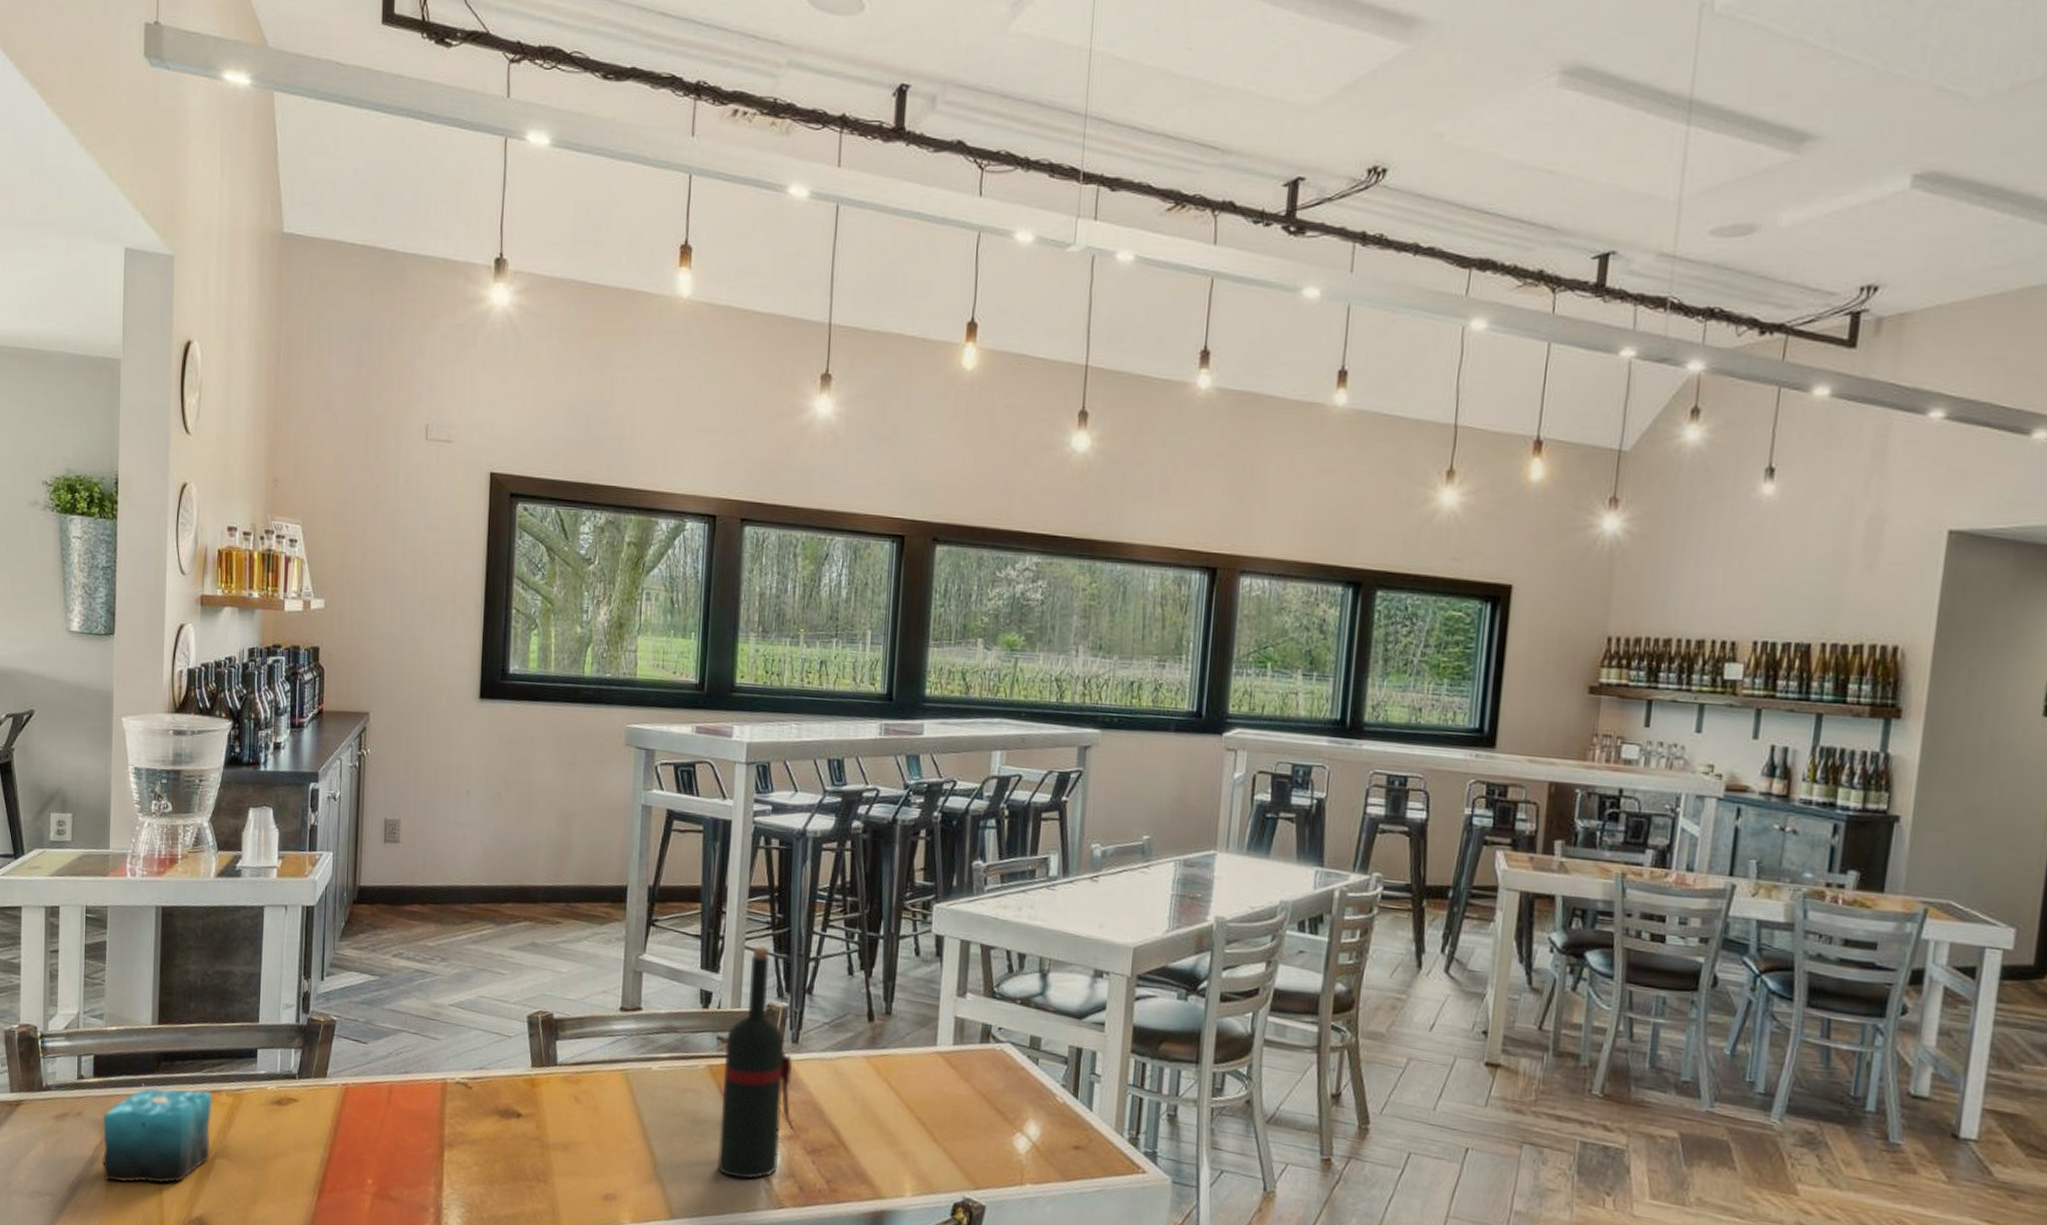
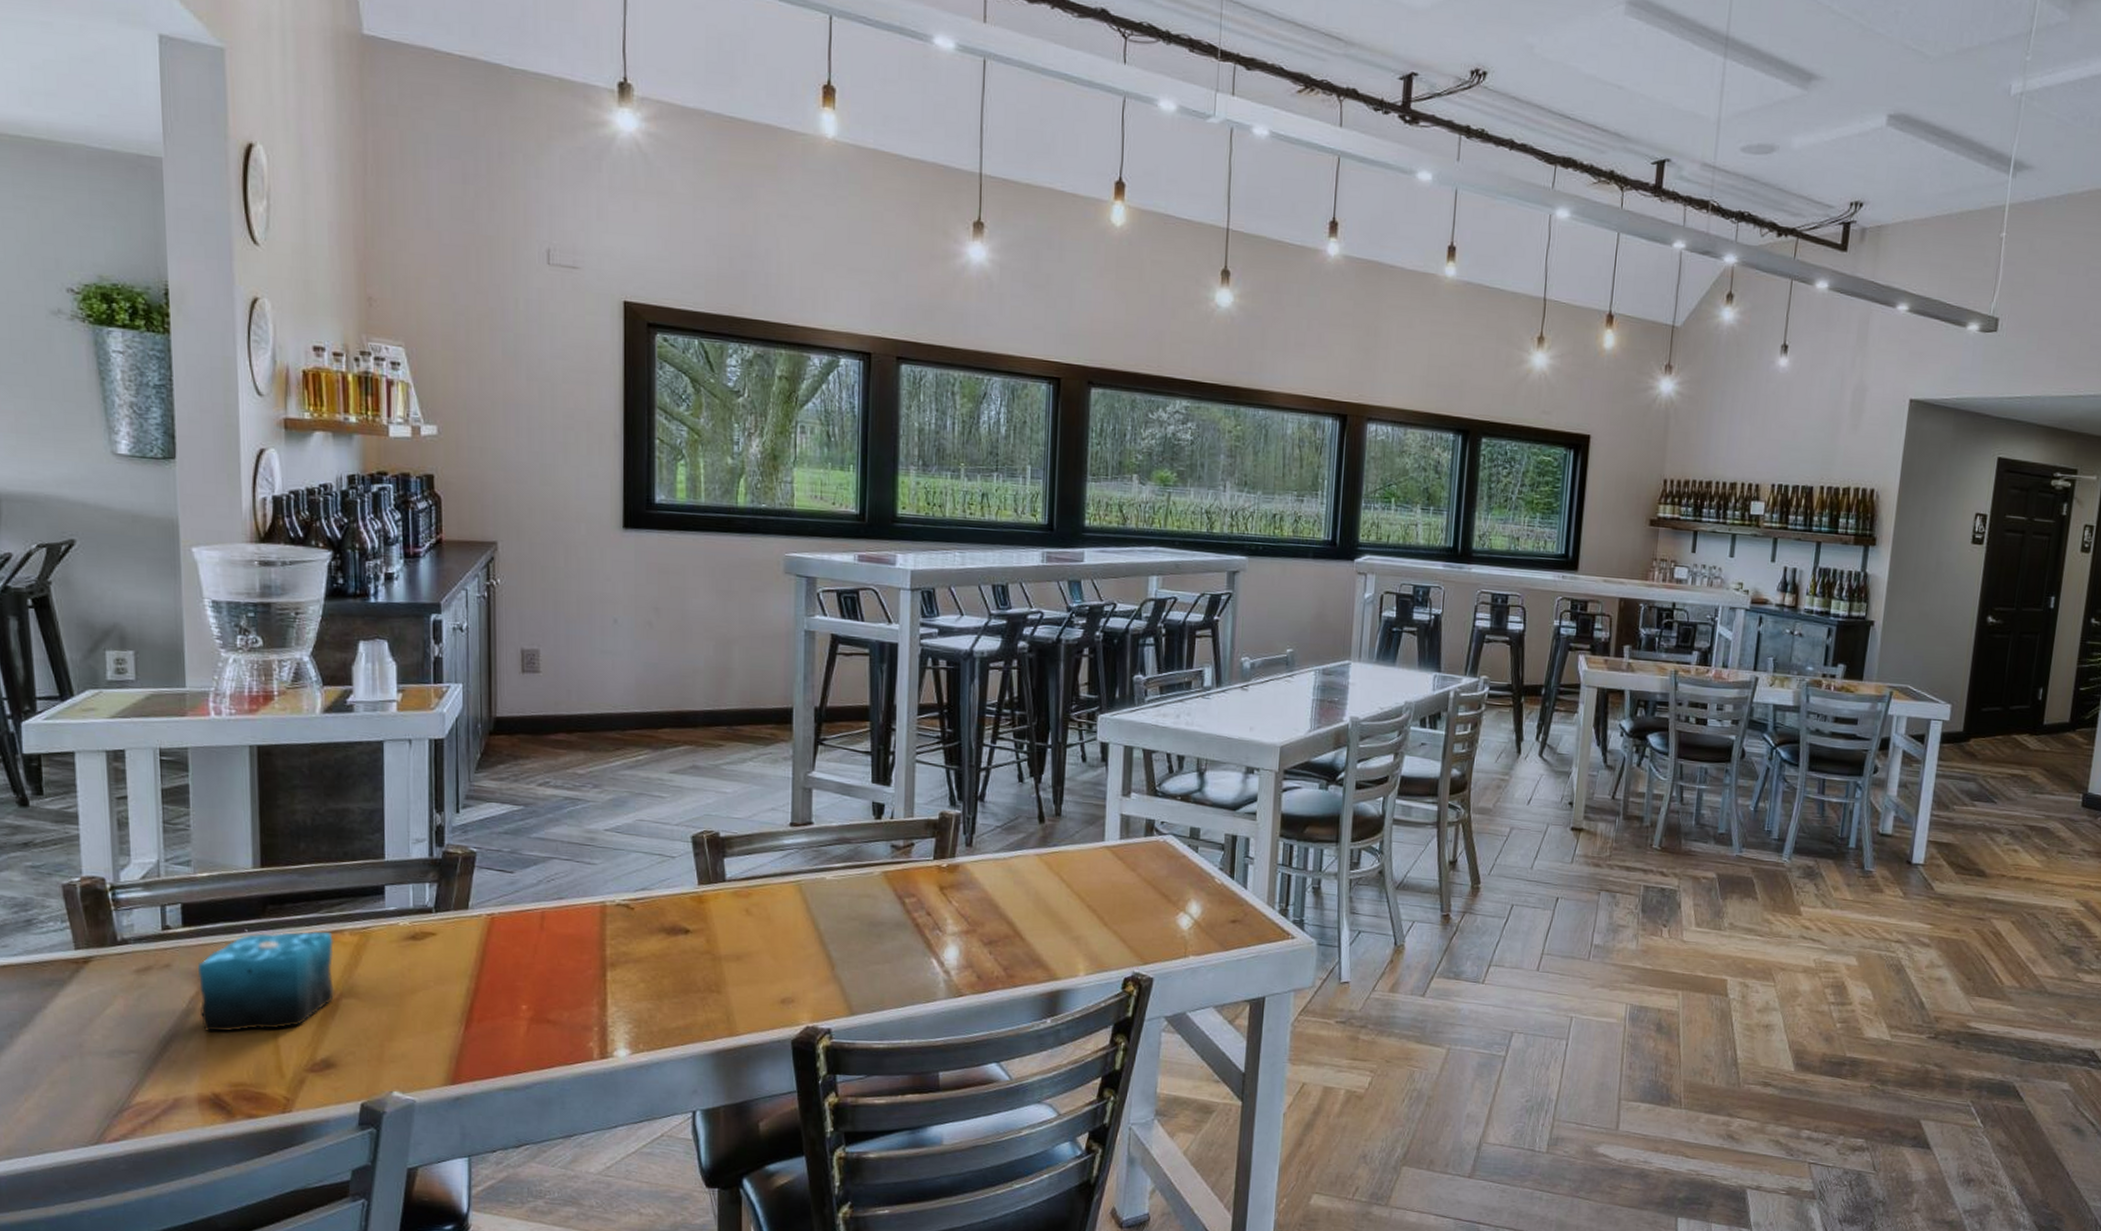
wine bottle: present [717,945,796,1180] -> none [895,759,973,974]

